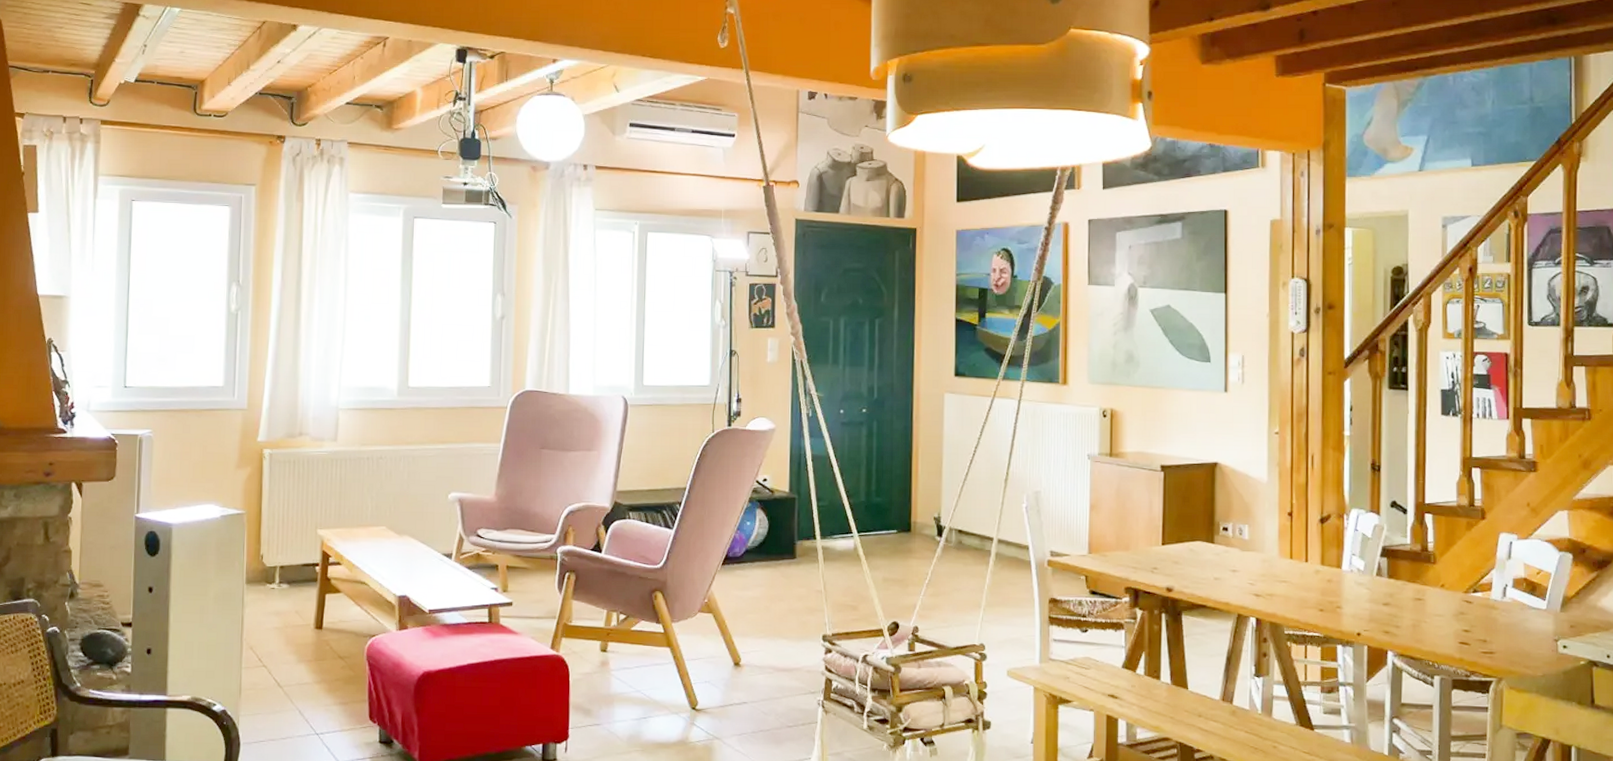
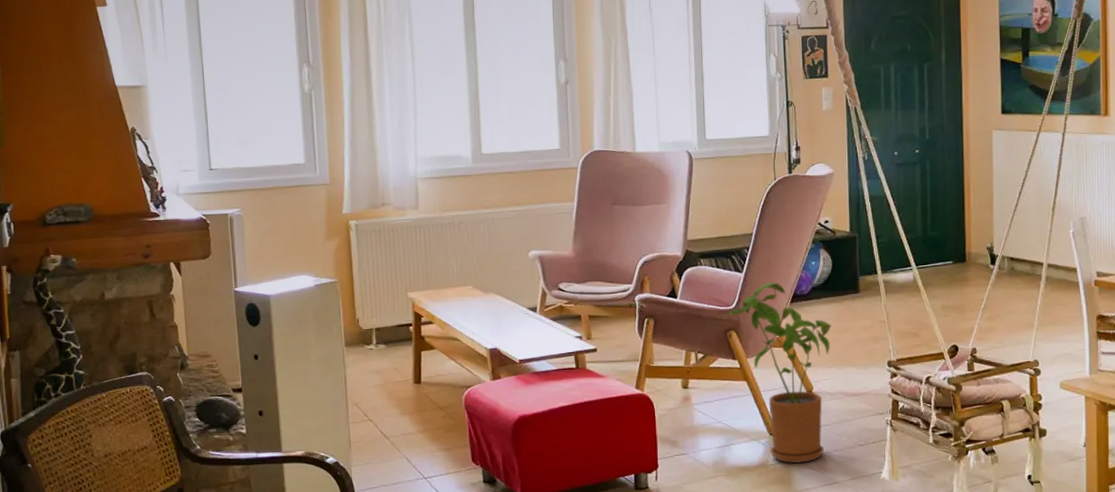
house plant: none [654,542,764,743] -> present [727,282,831,464]

